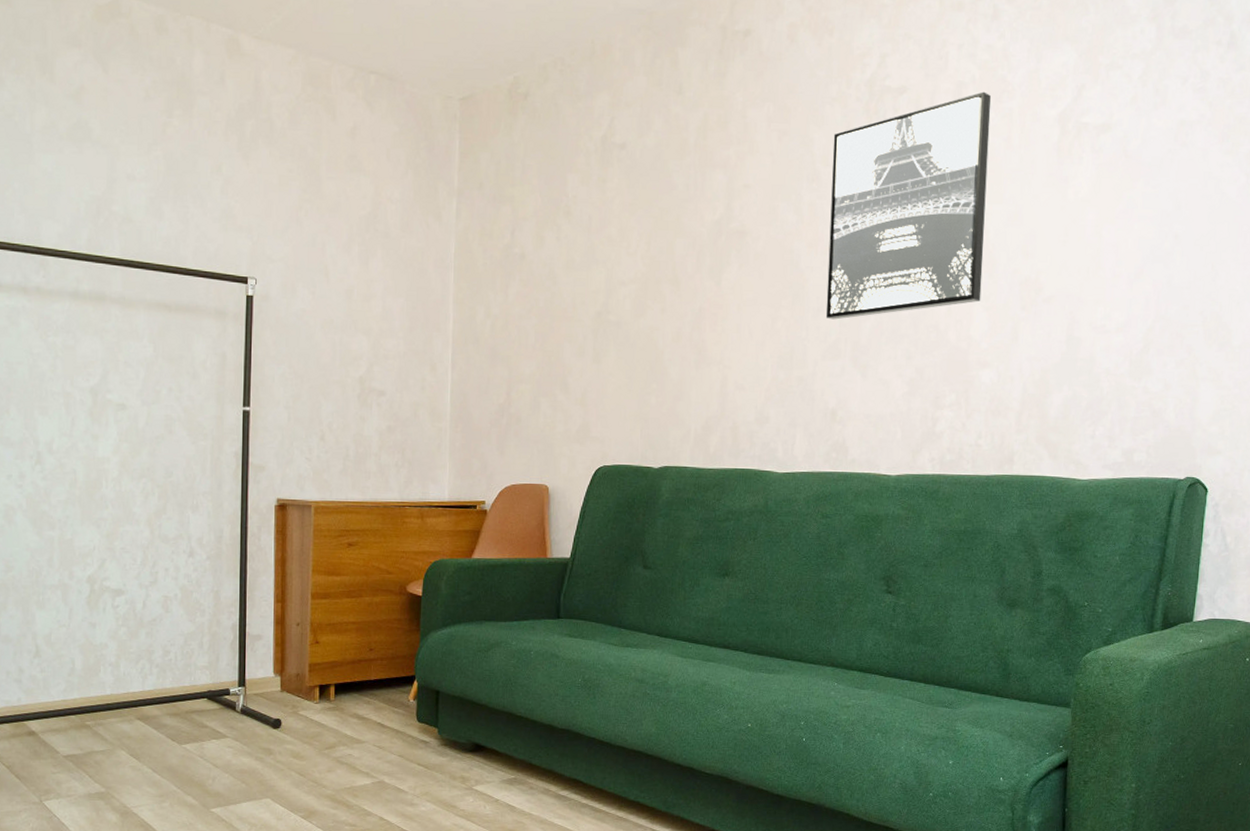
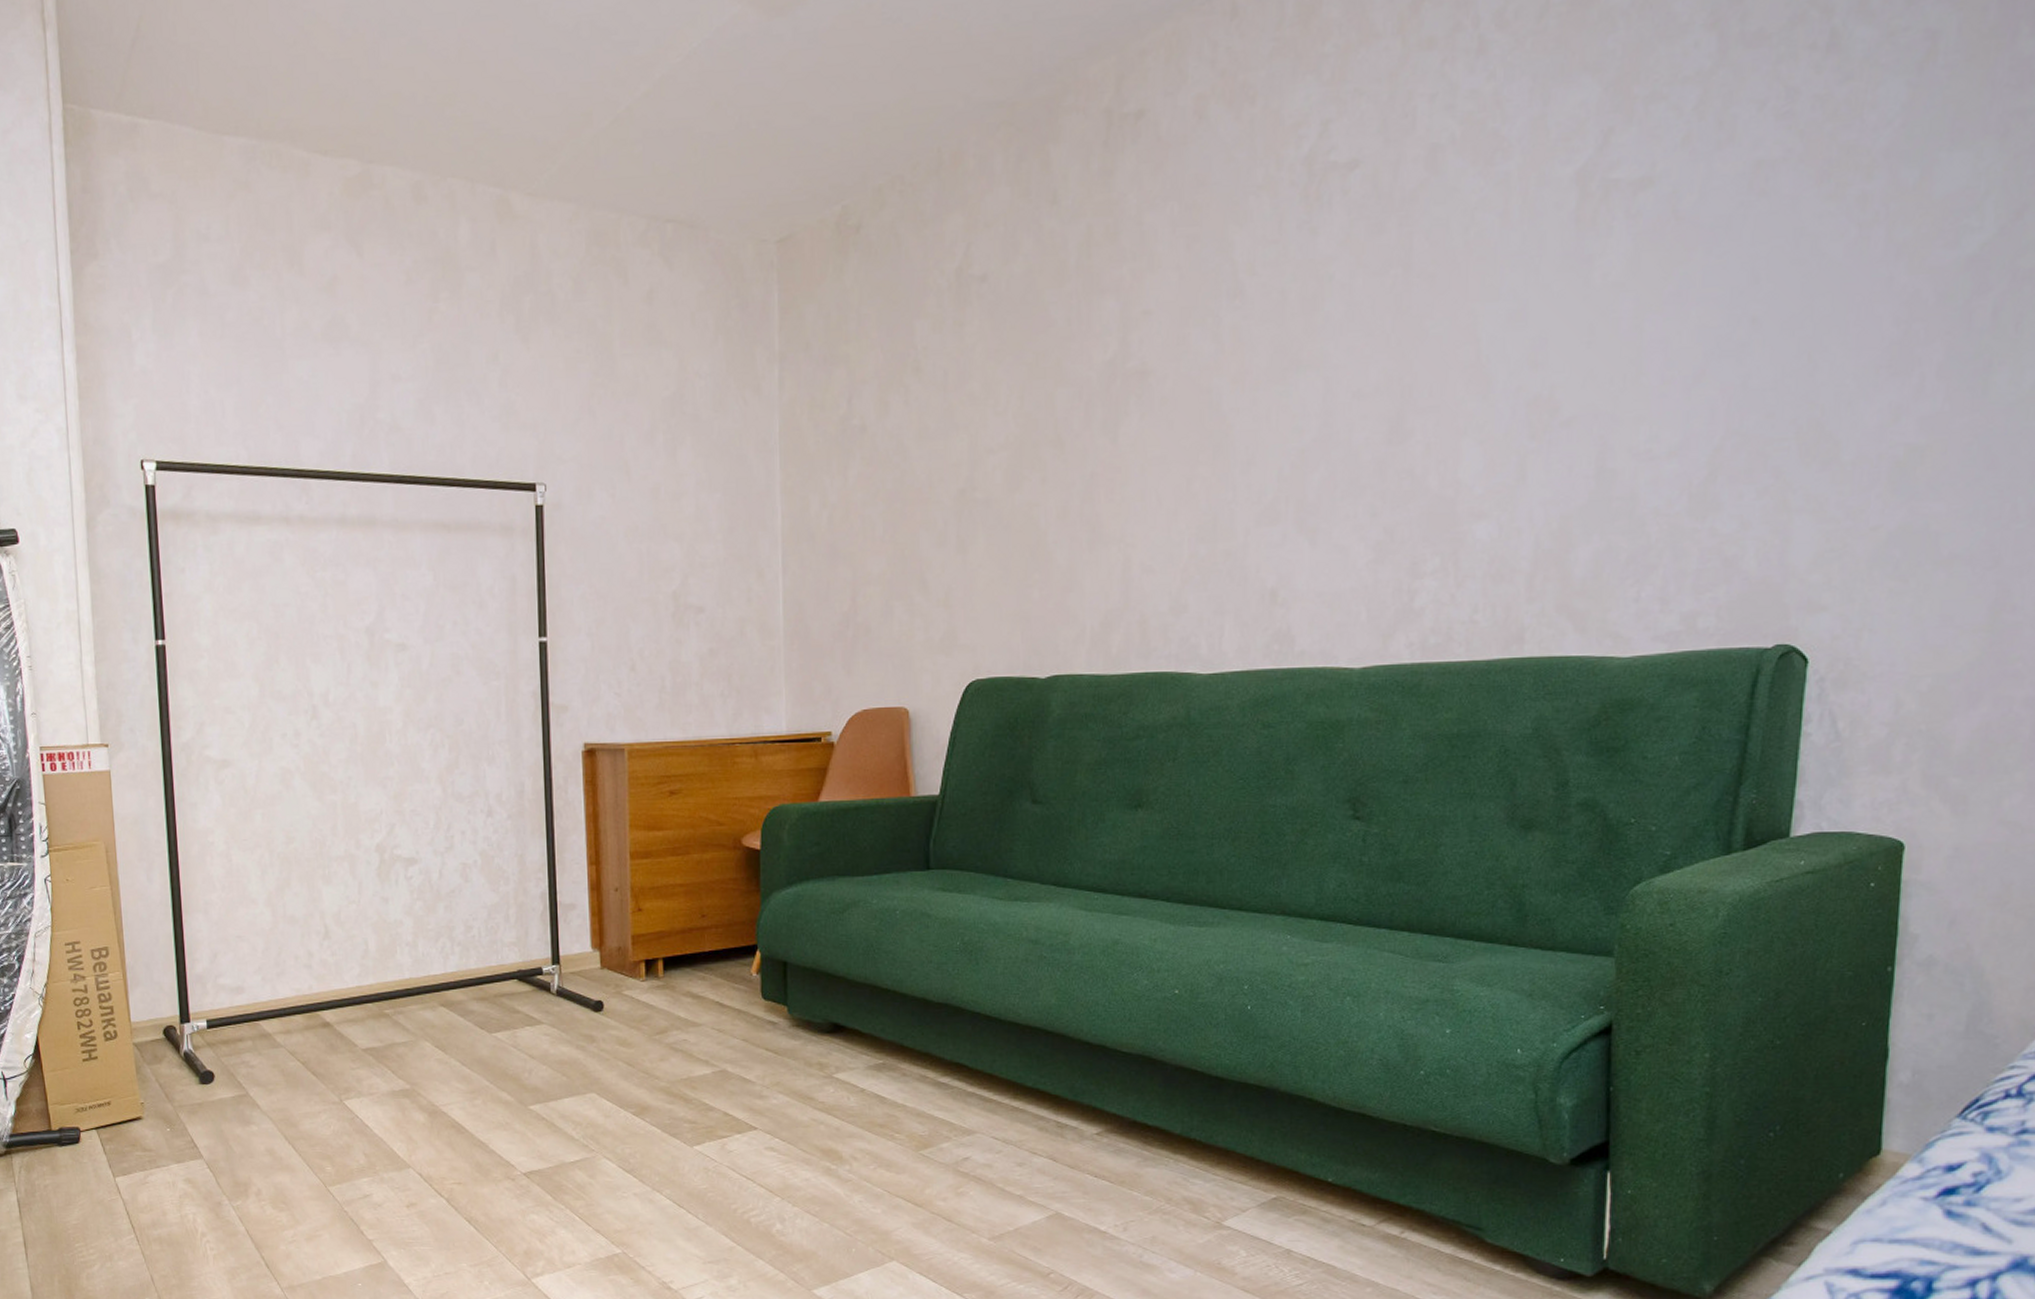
wall art: present [825,91,992,320] -> none [1258,153,1479,474]

